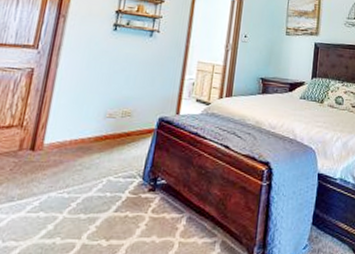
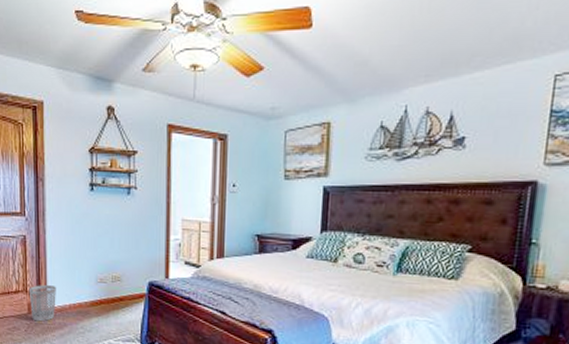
wastebasket: none [22,119,59,159] -> present [28,285,56,322]

